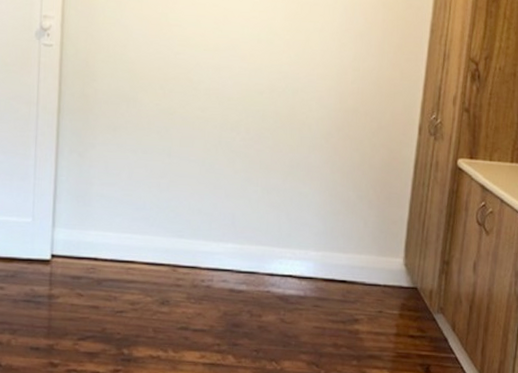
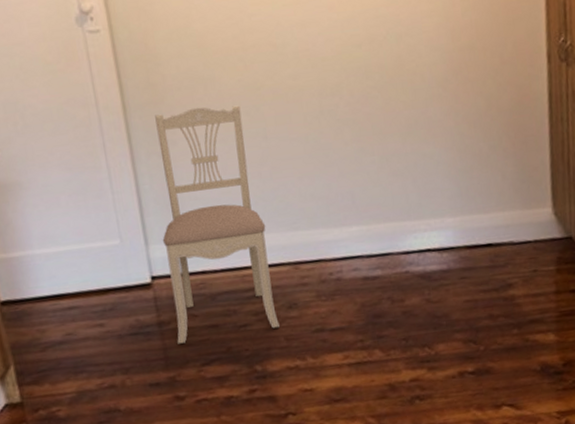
dining chair: none [61,120,156,319] -> present [155,105,280,344]

